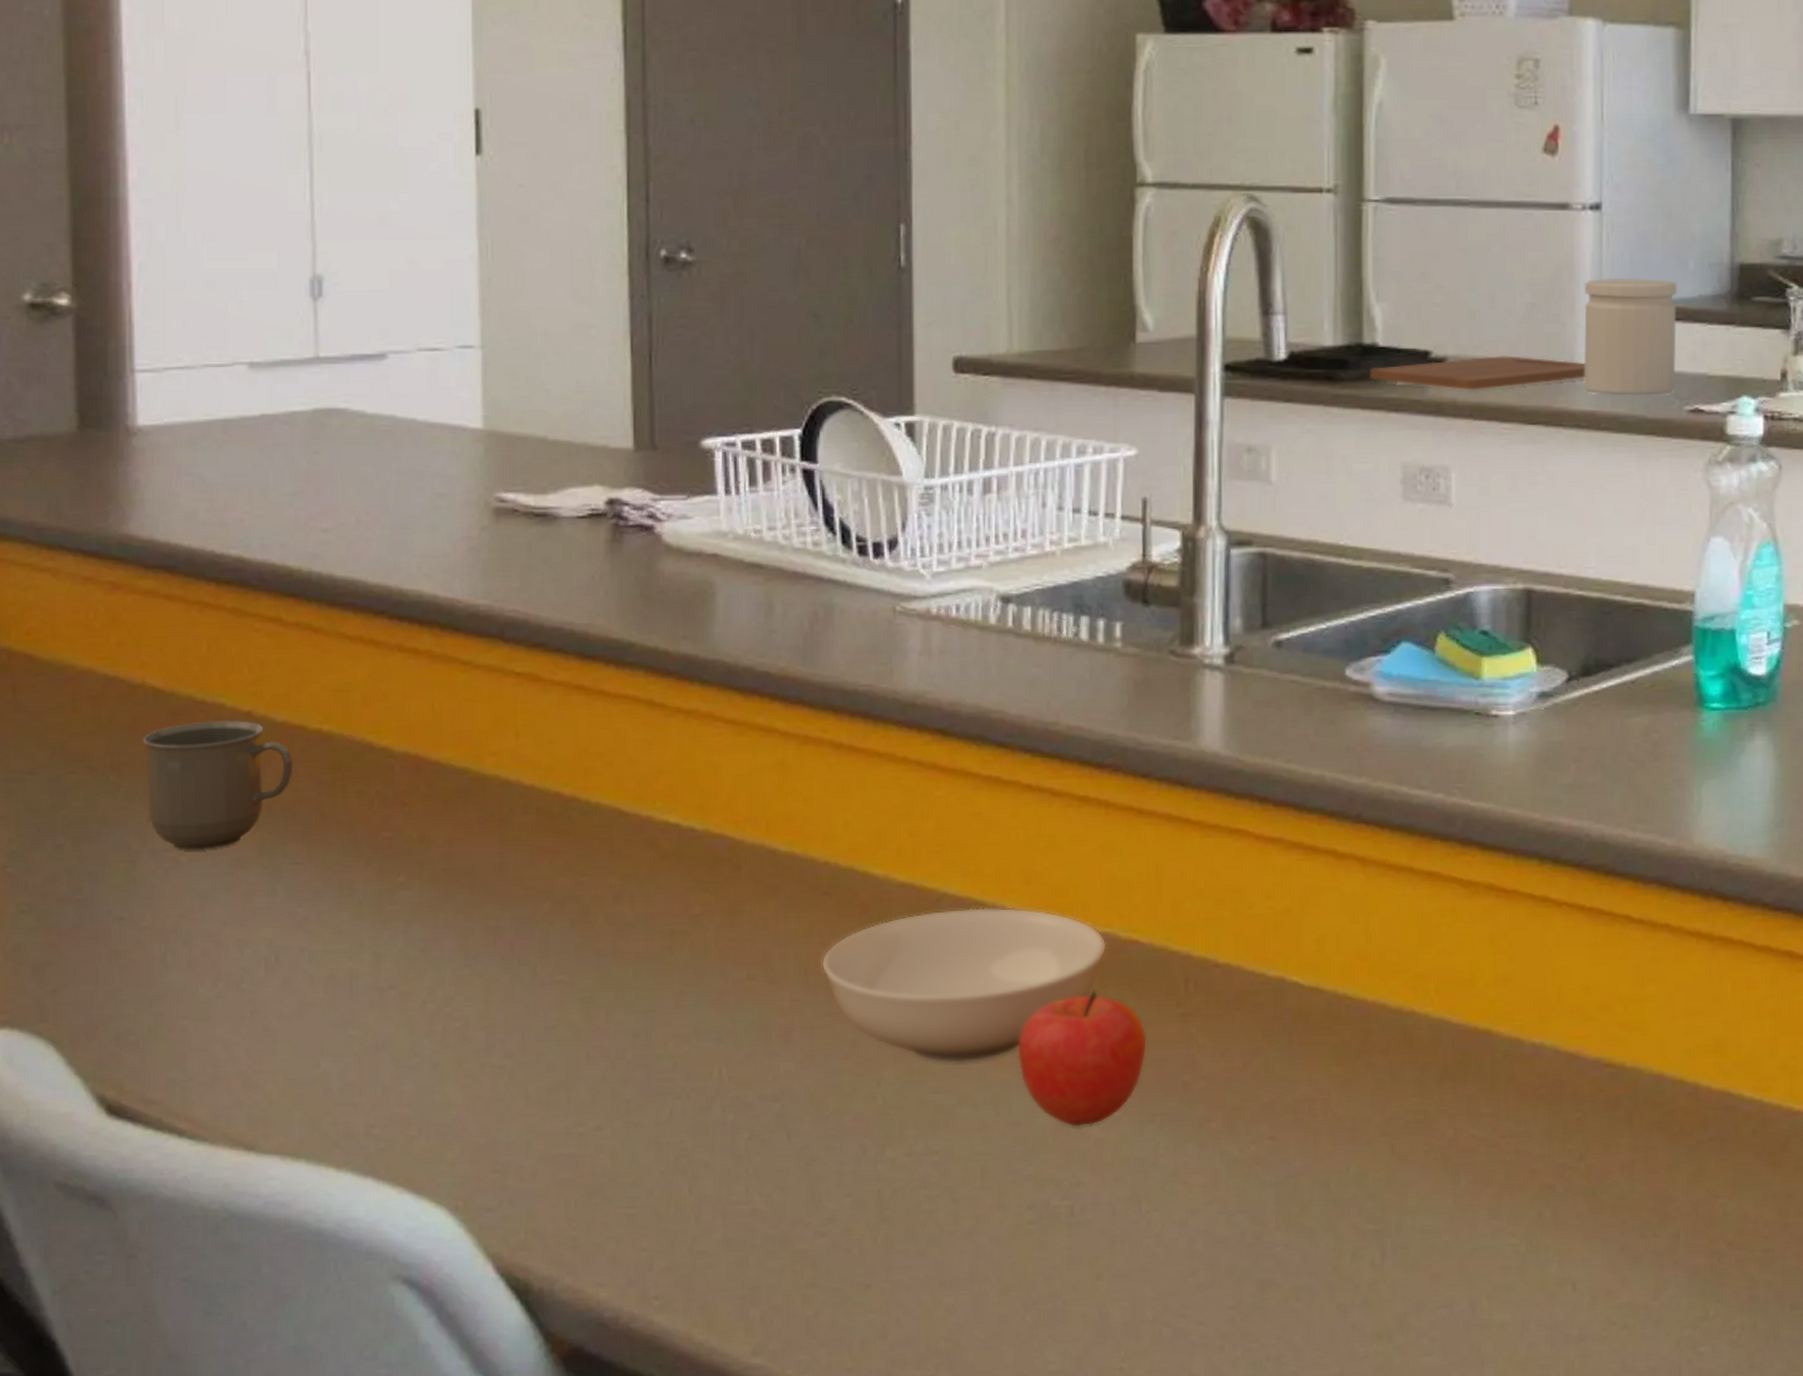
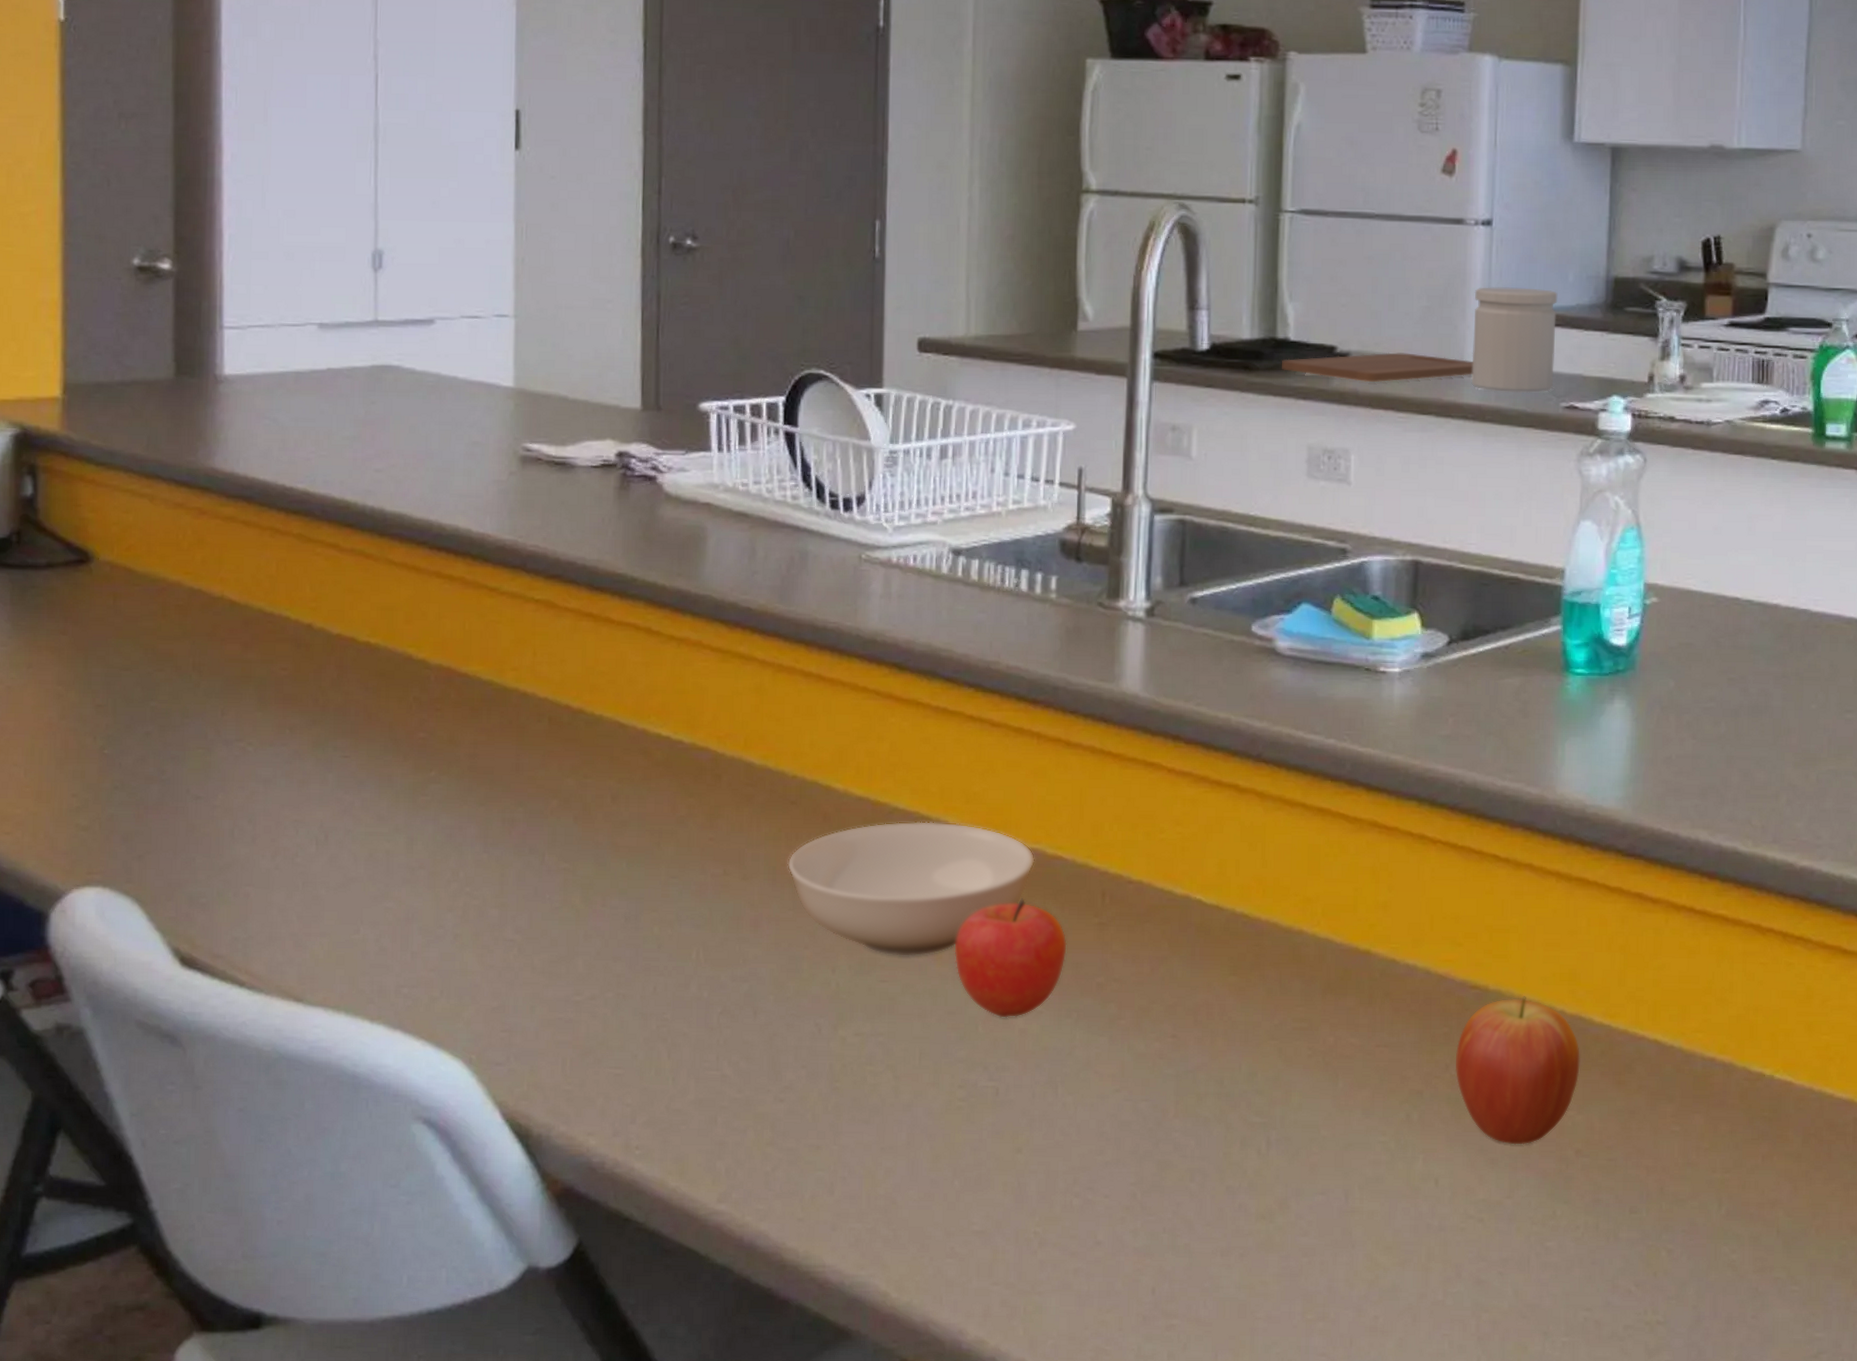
cup: present [142,720,294,851] -> none [219,631,345,742]
fruit: none [1590,1073,1730,1240] -> present [1455,996,1580,1145]

